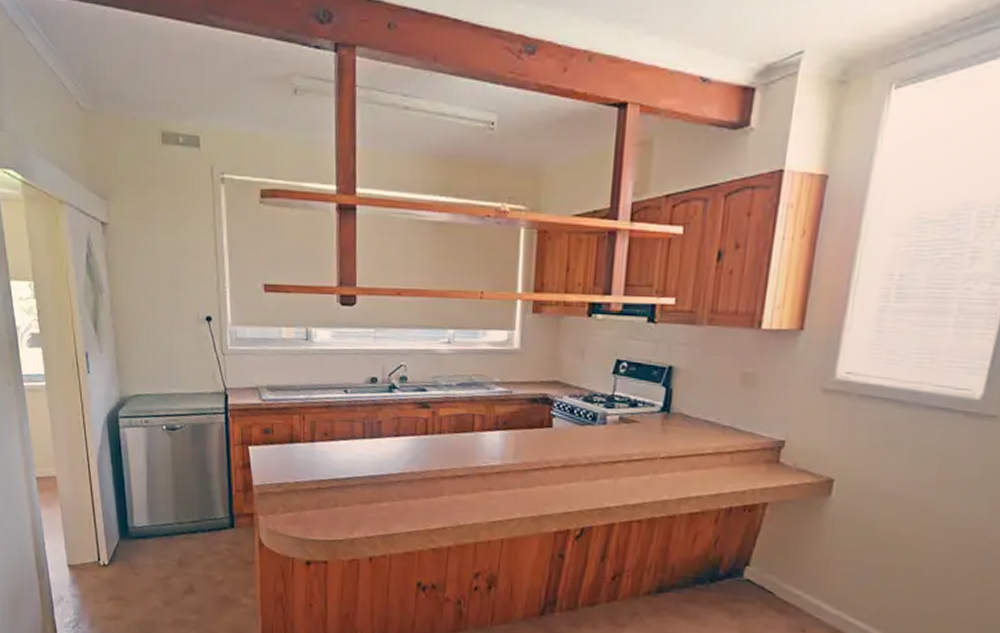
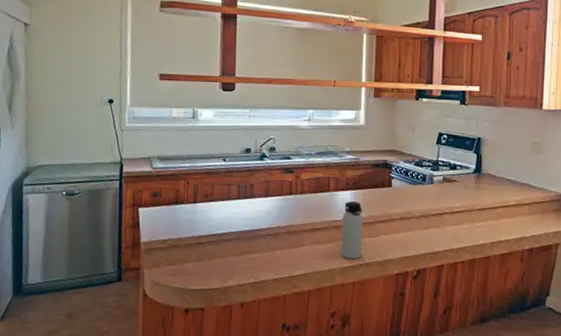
water bottle: none [487,444,516,513] -> present [341,201,364,260]

